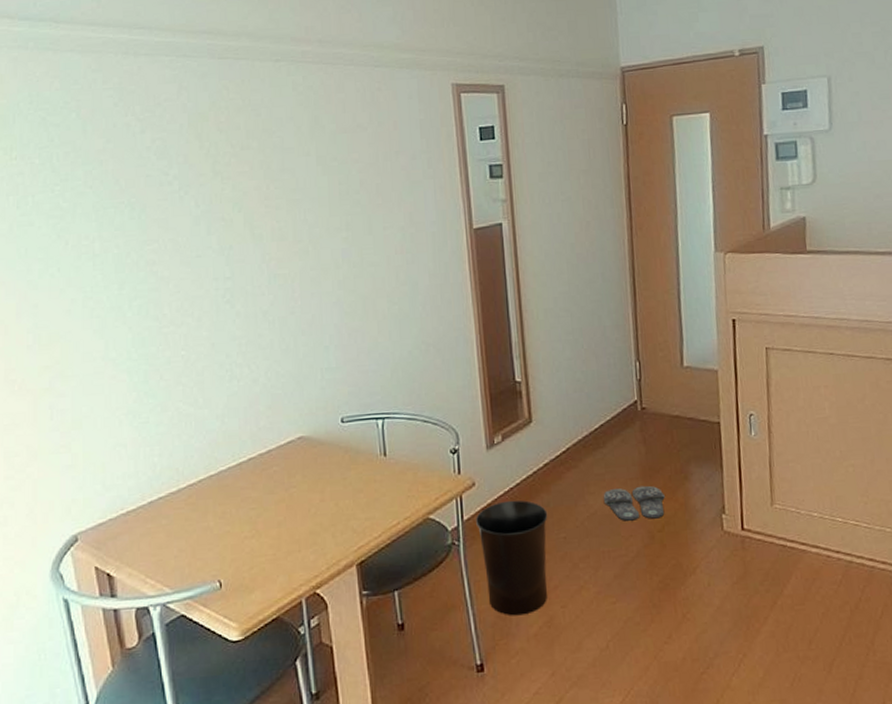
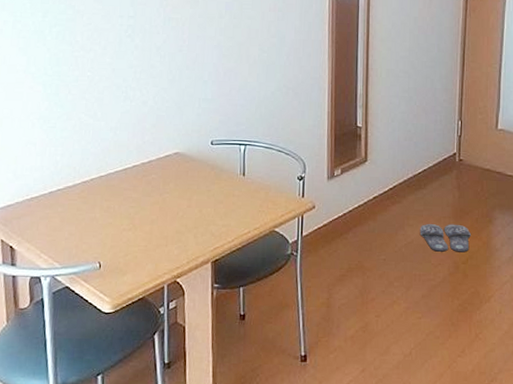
waste bin: present [476,500,548,616] -> none [313,223,372,319]

